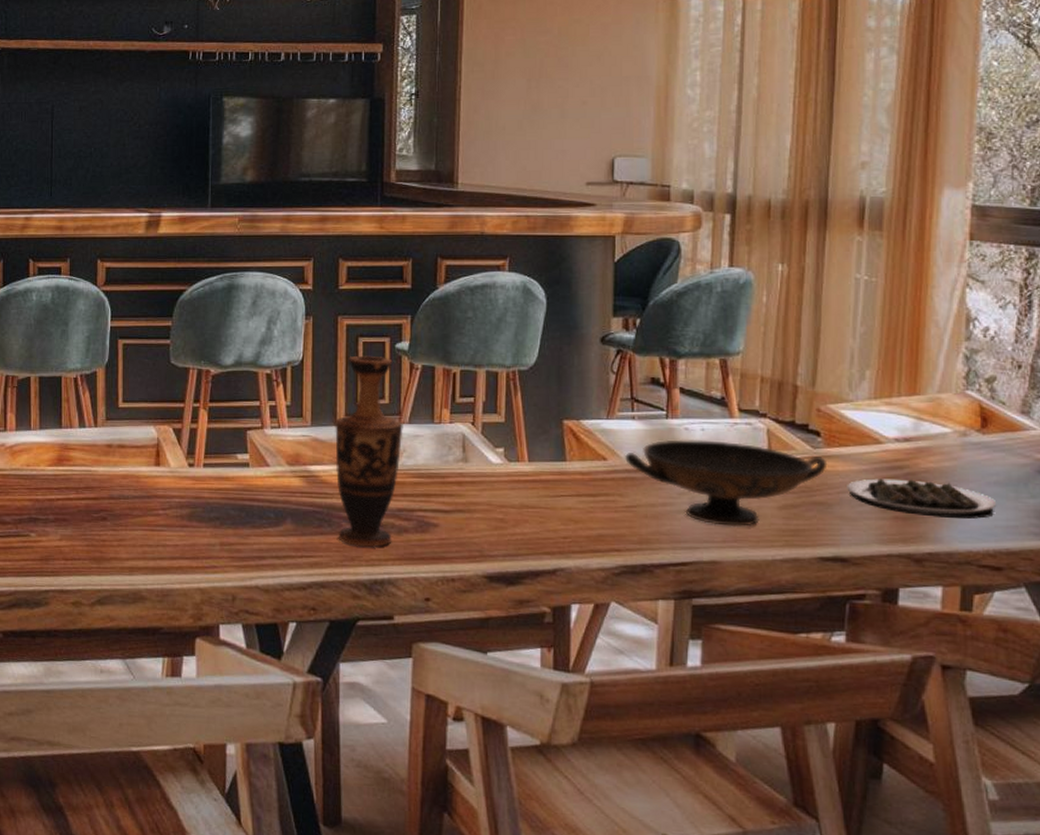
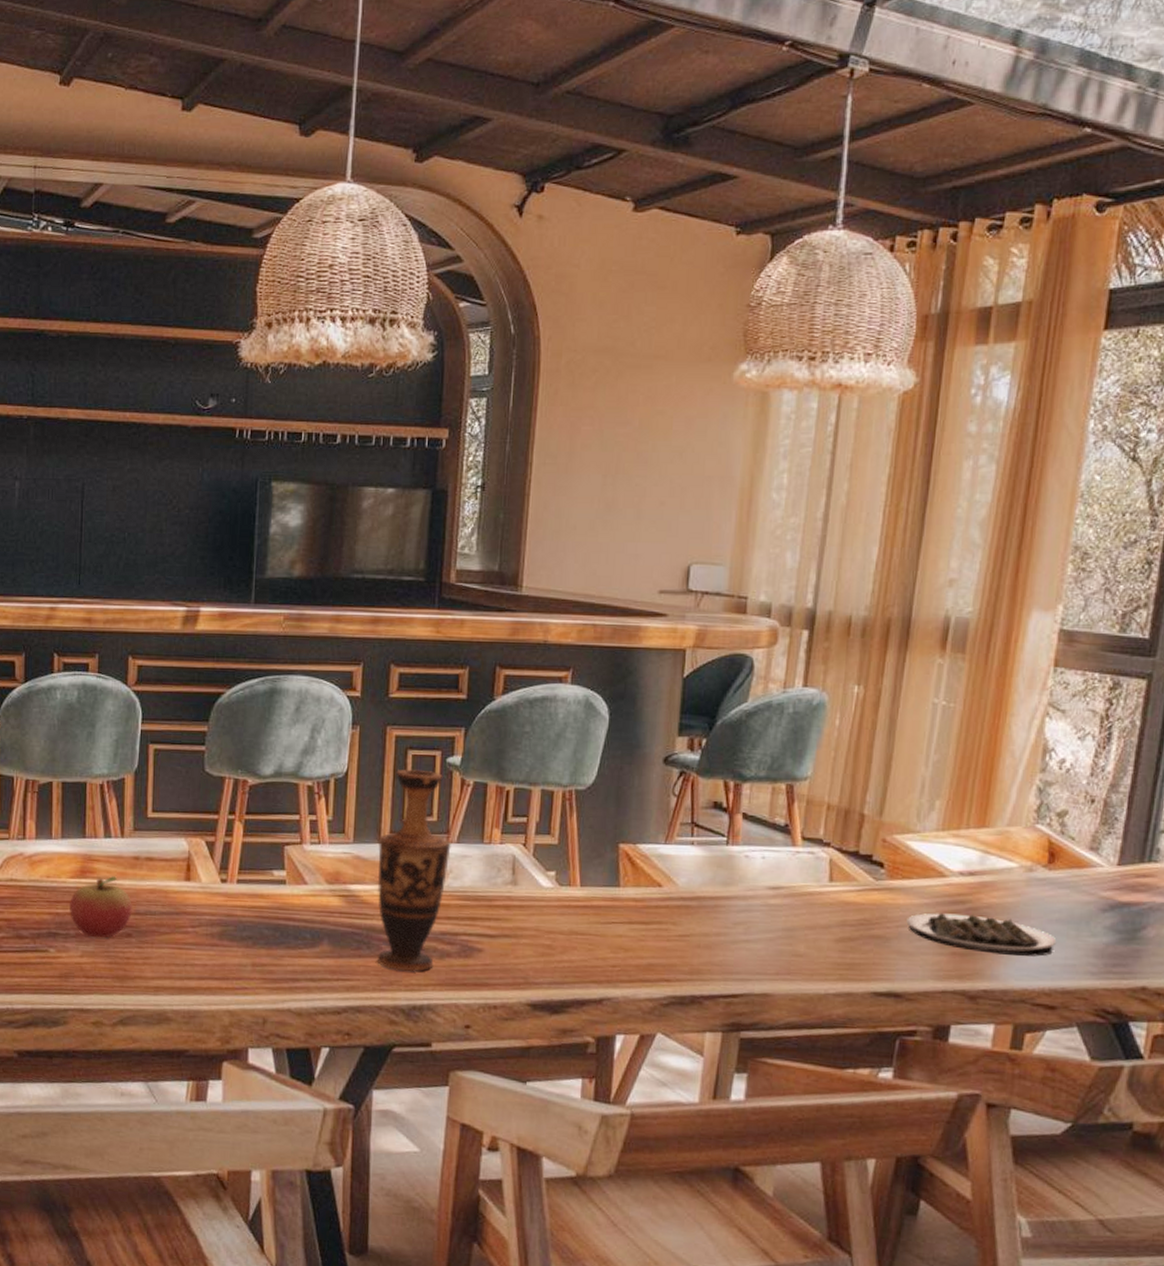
fruit: none [49,463,108,522] -> present [70,876,133,938]
decorative bowl: present [624,439,828,527] -> none [680,867,889,959]

